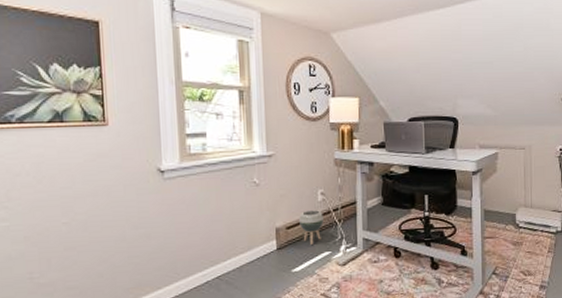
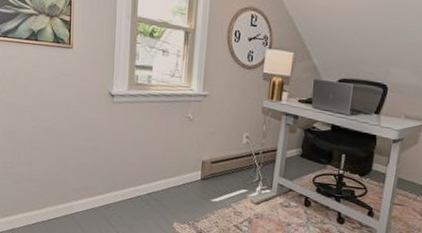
planter: present [299,210,324,245] -> none [223,150,245,181]

